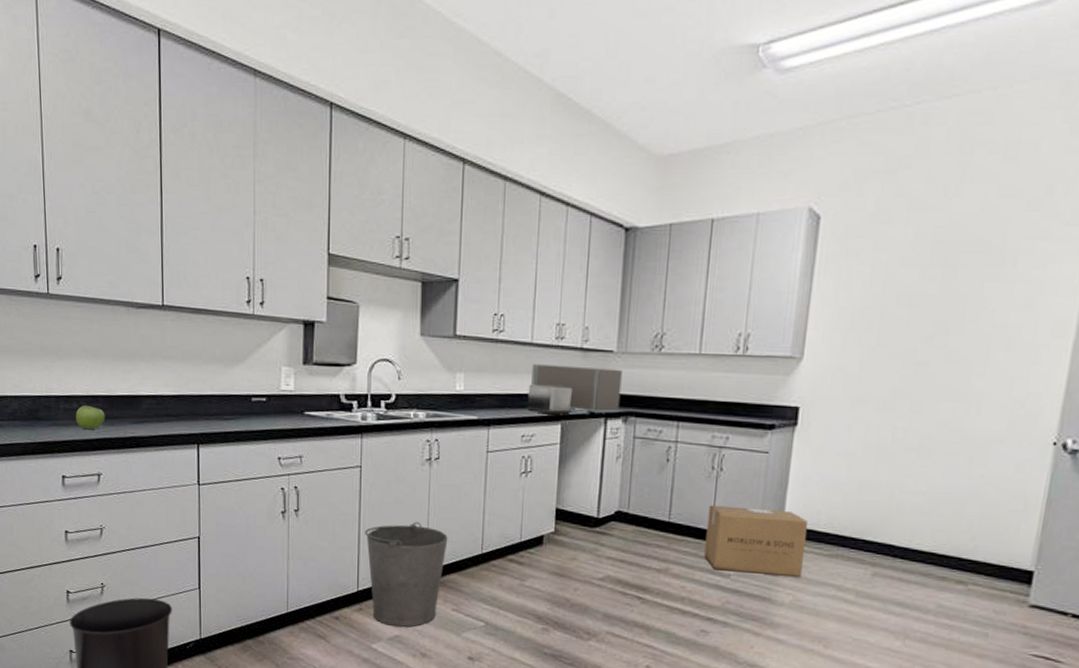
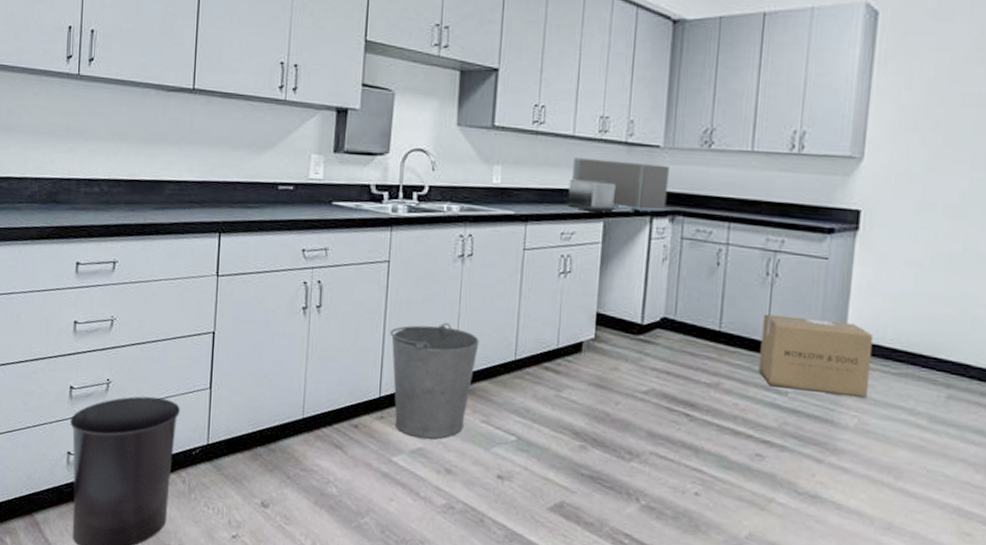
fruit: present [75,405,105,430] -> none [95,189,126,216]

